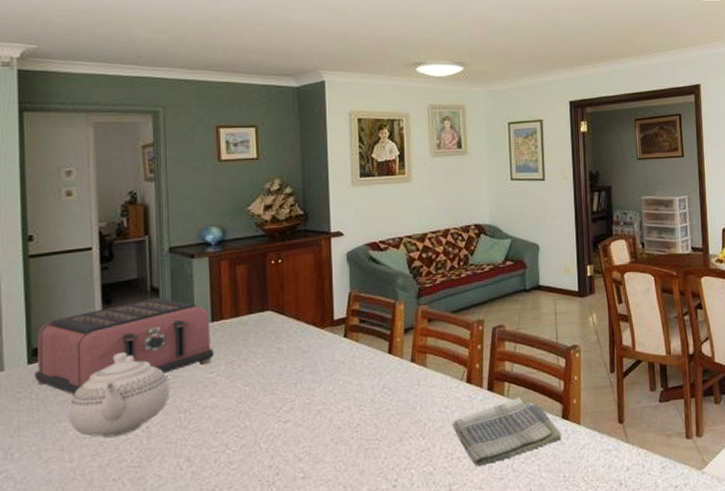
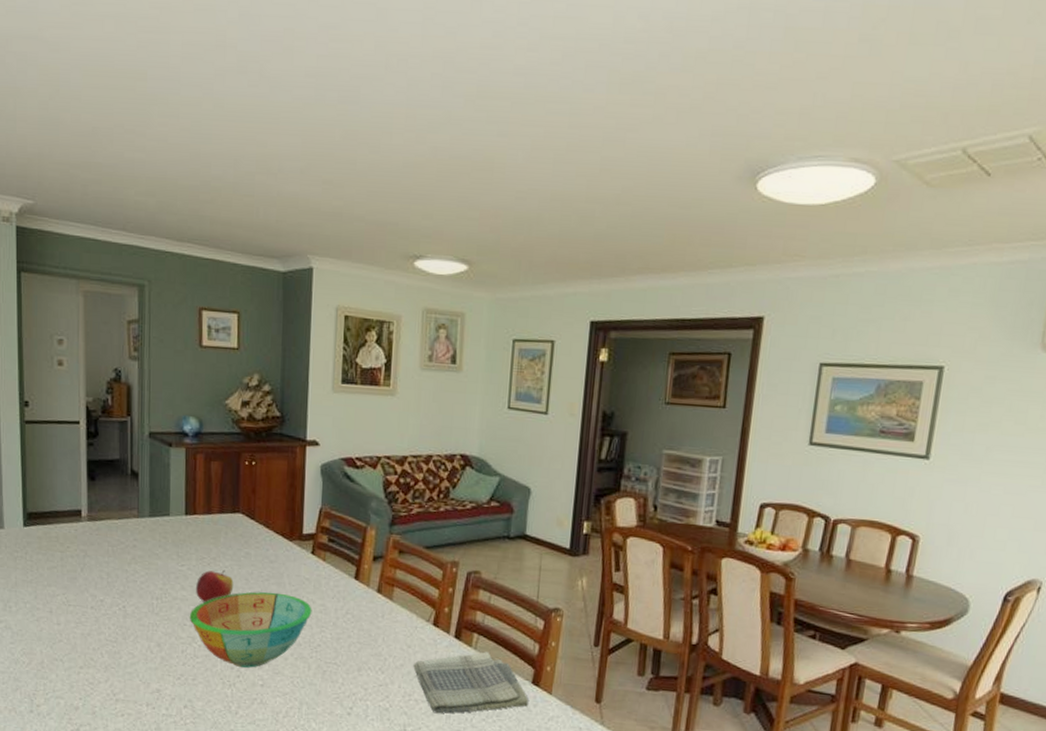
toaster: present [35,297,214,395] -> none [29,481,186,563]
teapot: present [68,353,171,438] -> none [57,530,145,610]
bowl: none [221,381,349,464] -> present [189,591,312,668]
apple: none [227,368,267,406] -> present [196,569,234,603]

